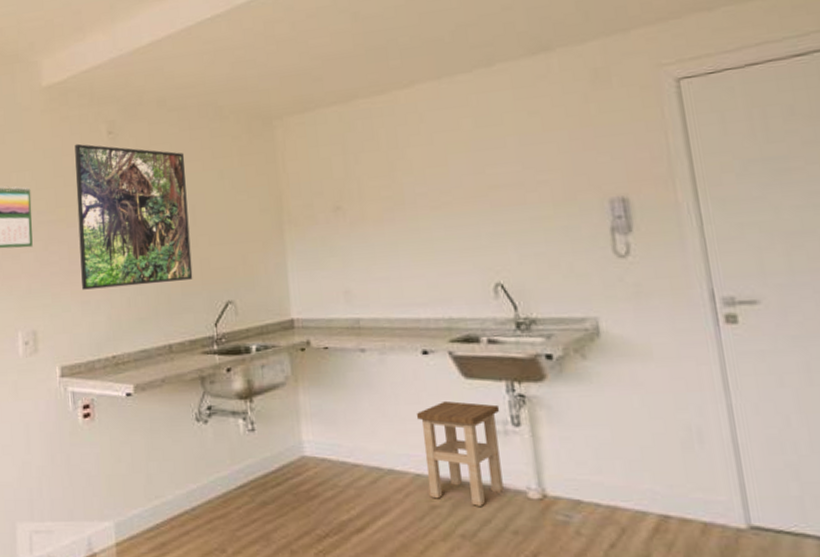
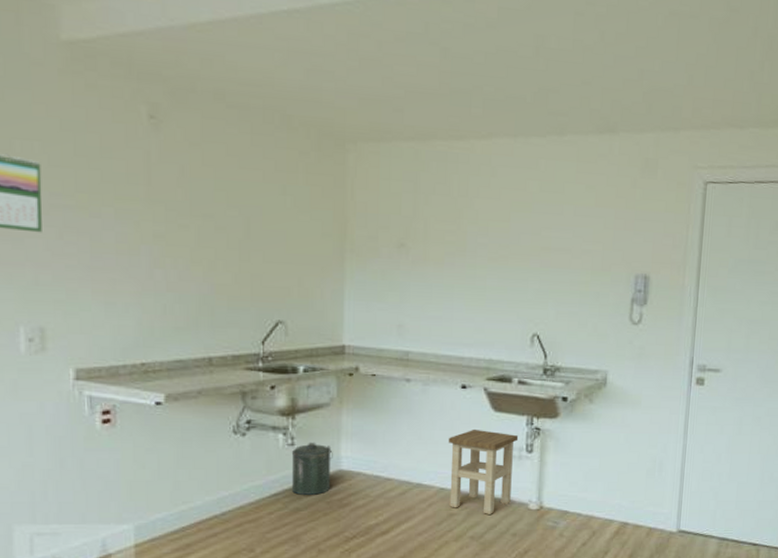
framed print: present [75,143,193,290] -> none [103,121,243,294]
canister: none [252,426,295,486] -> present [291,442,333,495]

